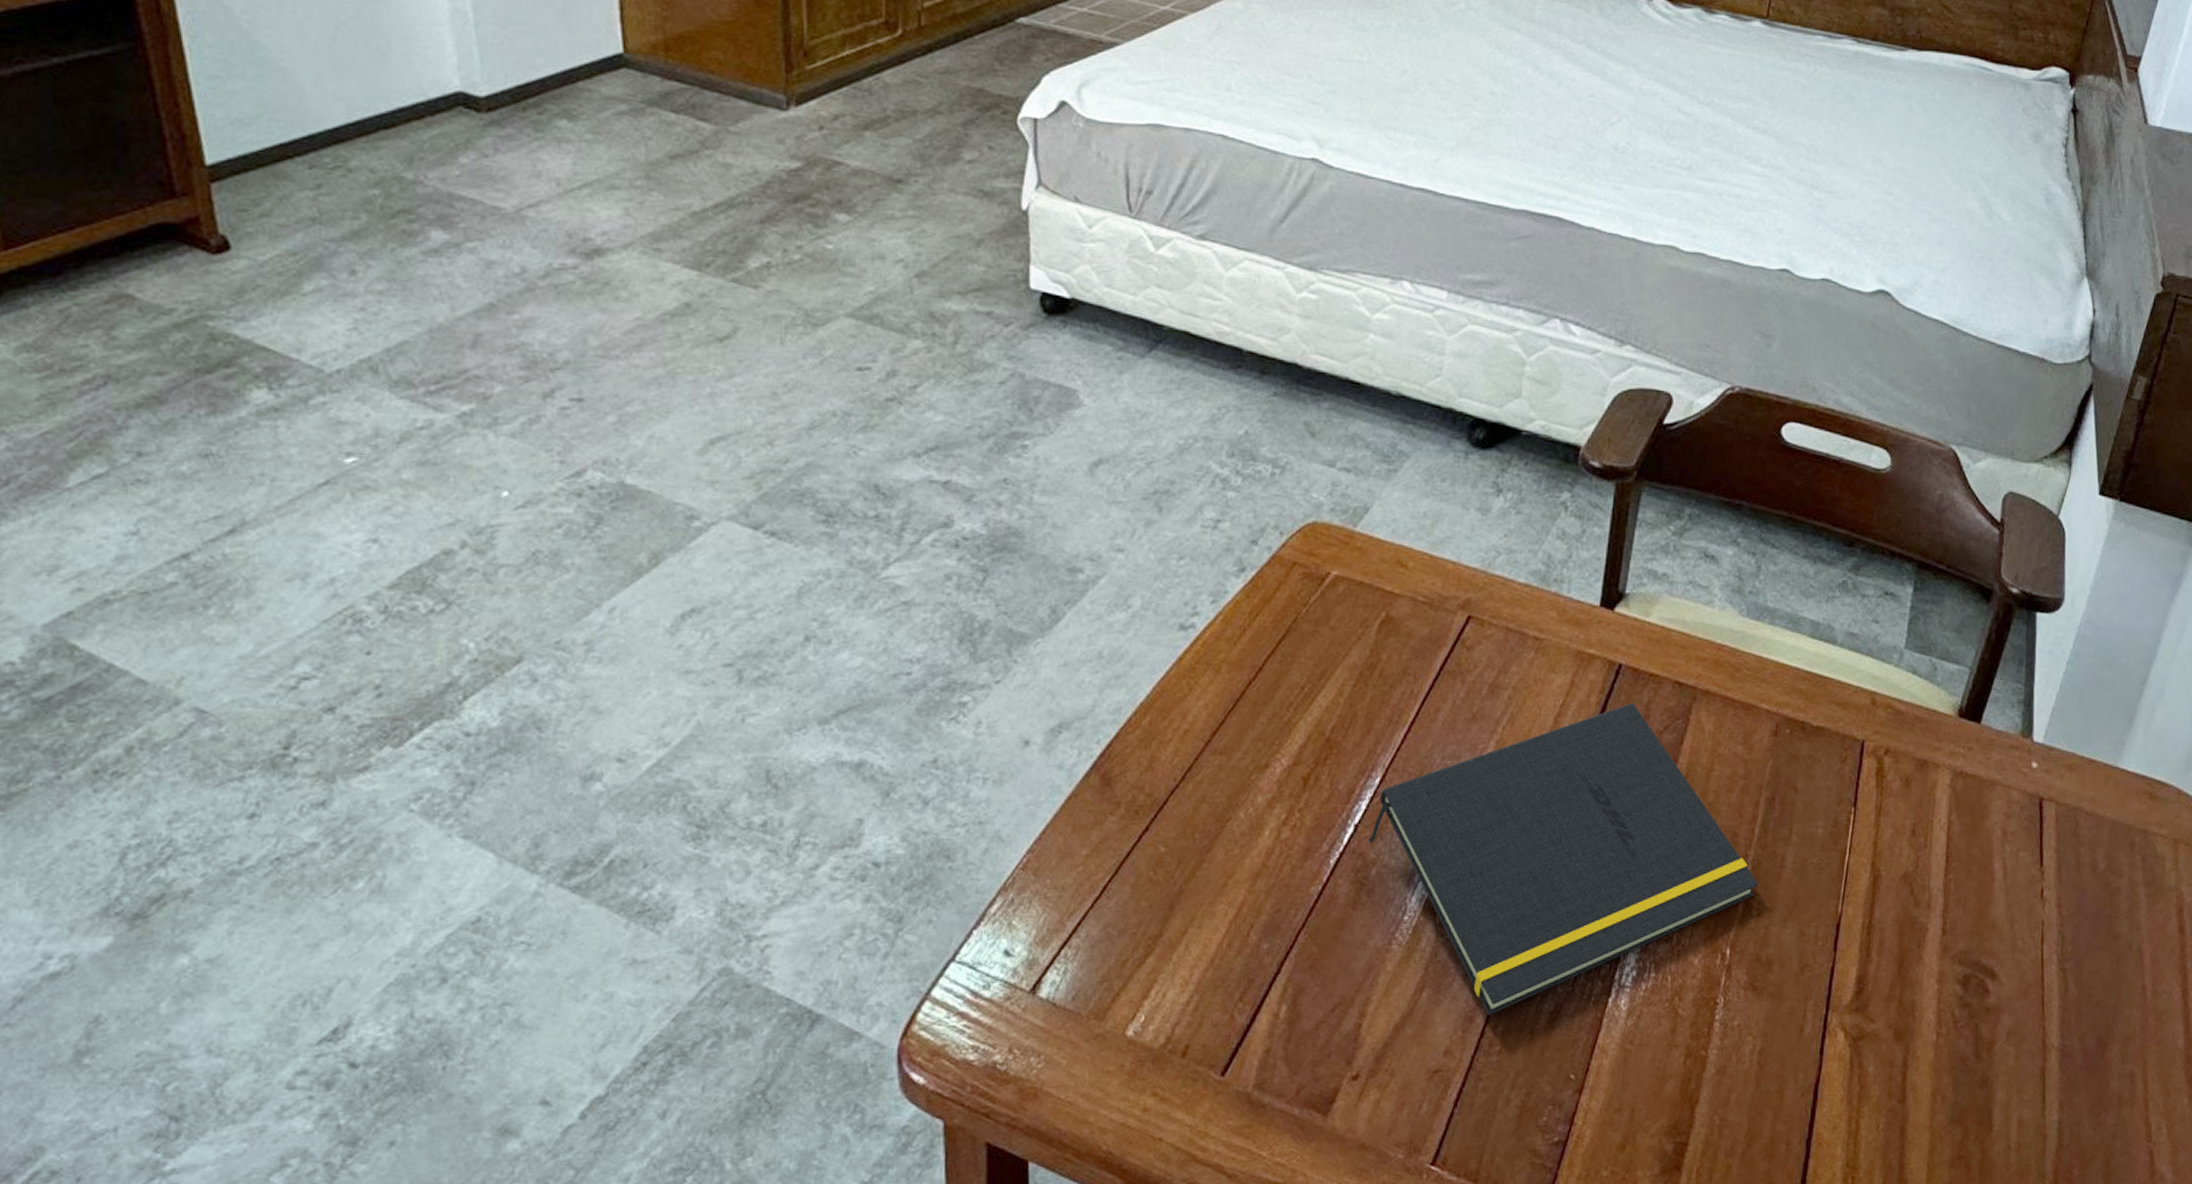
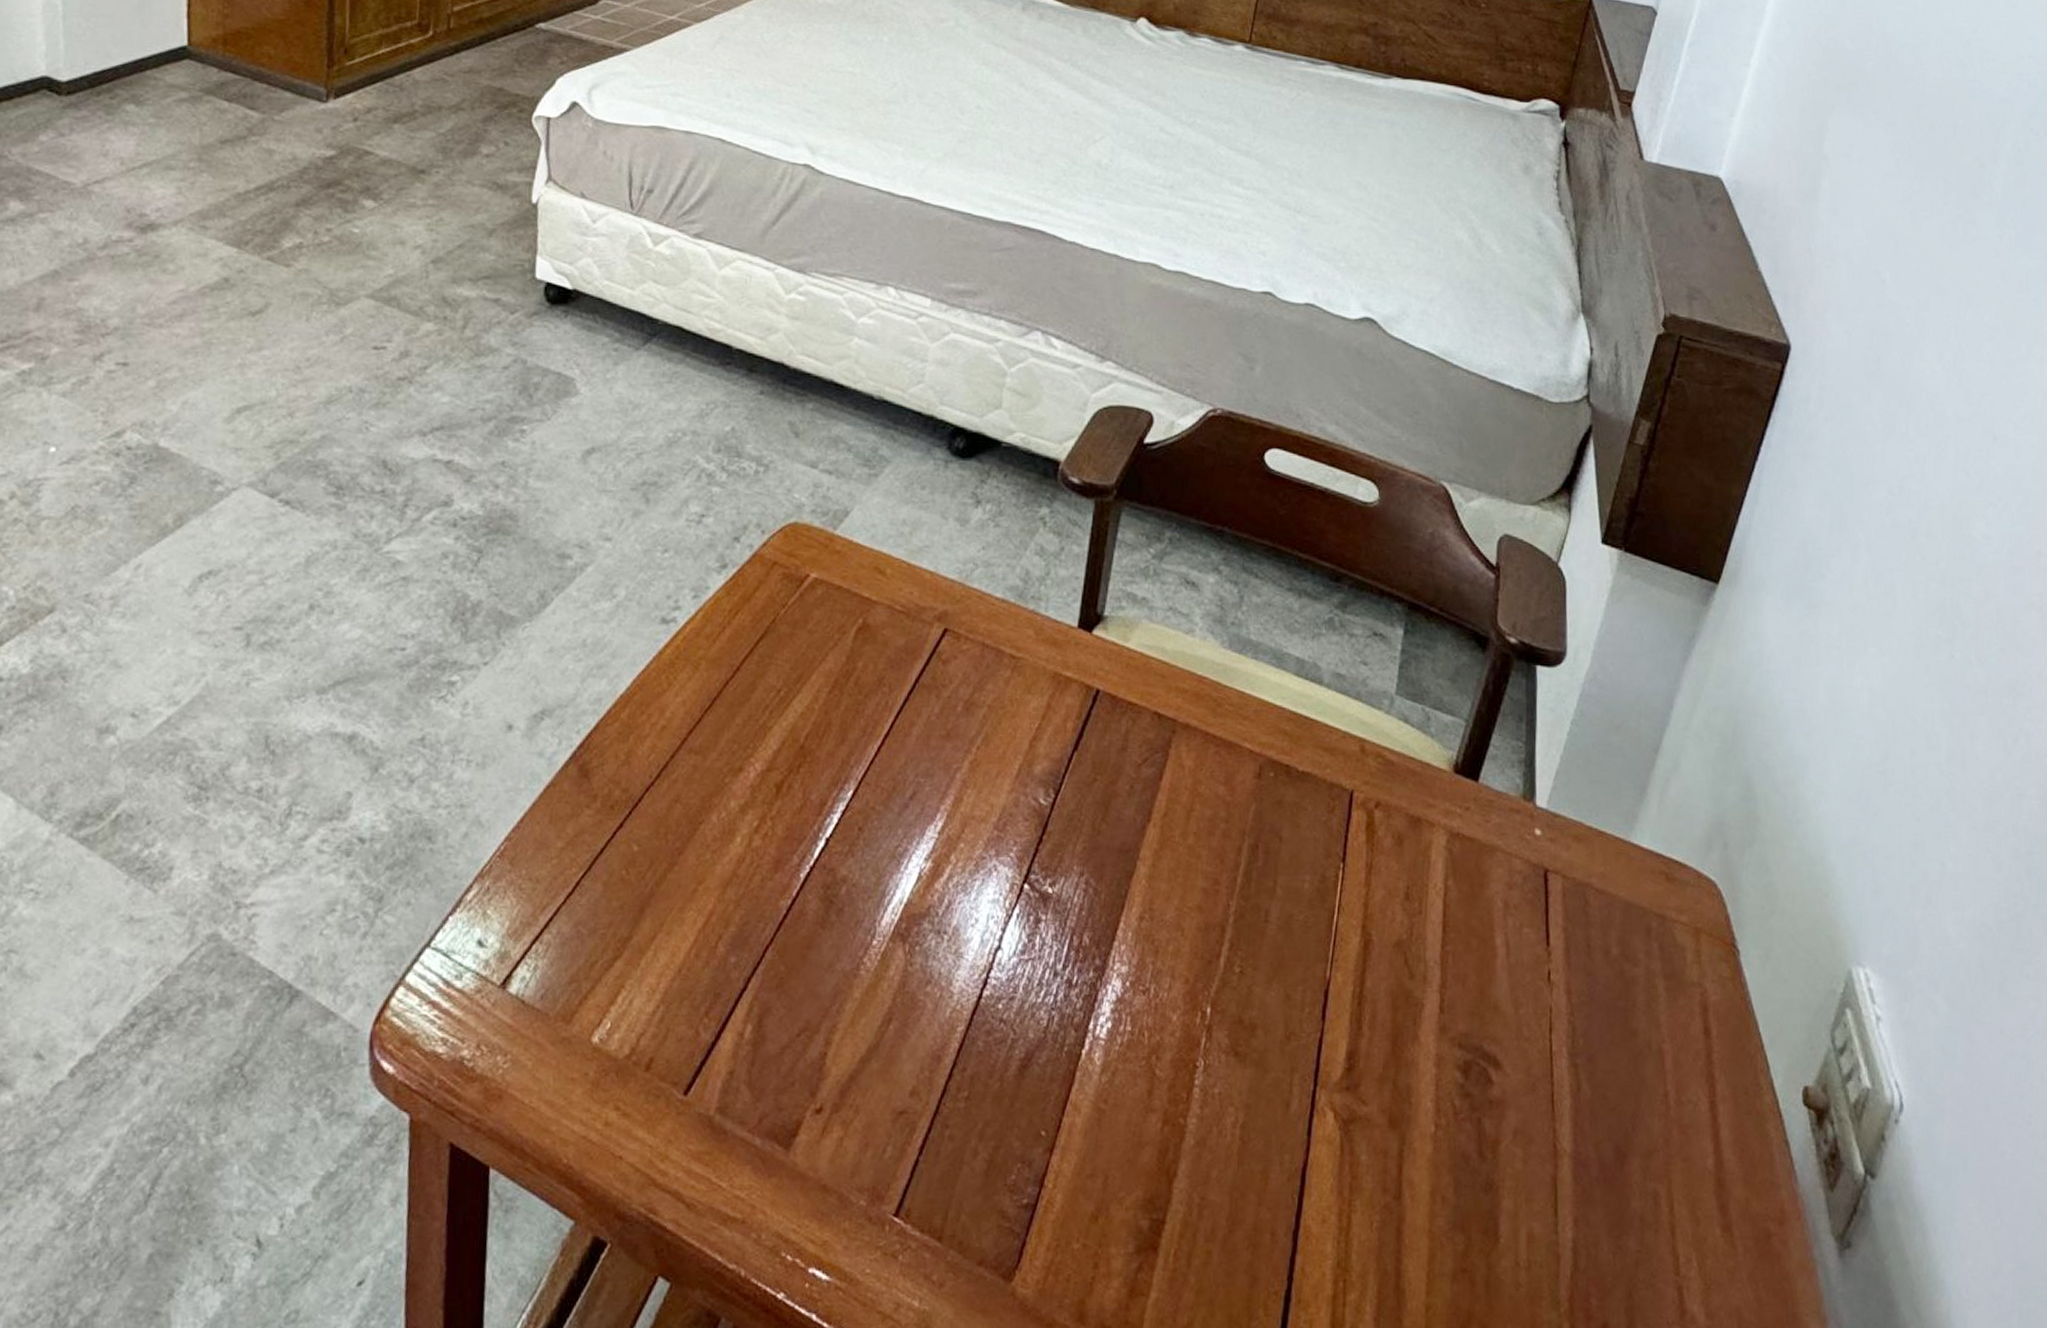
notepad: present [1369,703,1759,1015] -> none [840,731,1242,1056]

